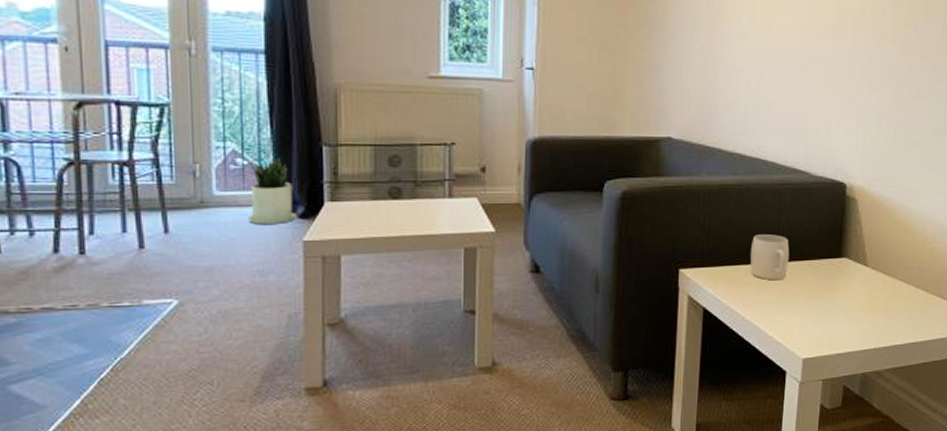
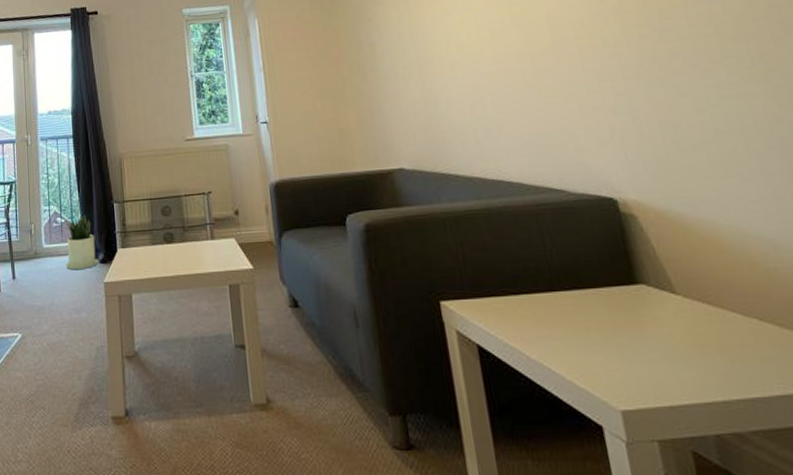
mug: present [750,234,790,281] -> none [516,260,570,313]

